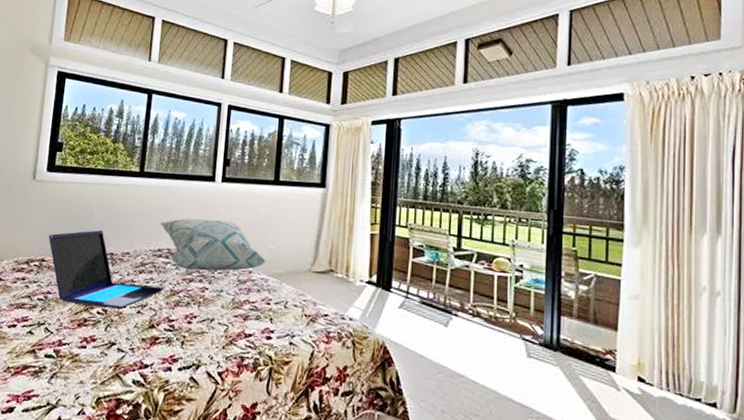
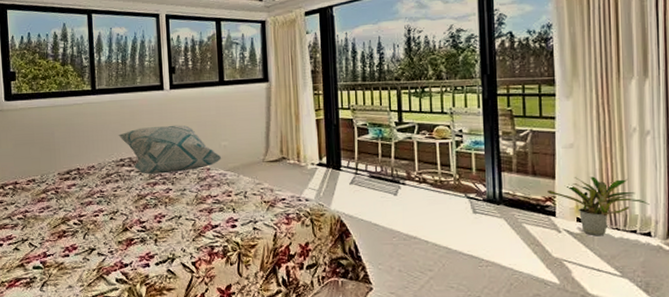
laptop: present [48,229,165,309] -> none [17,148,132,219]
potted plant: none [609,331,717,401] -> present [548,176,650,236]

